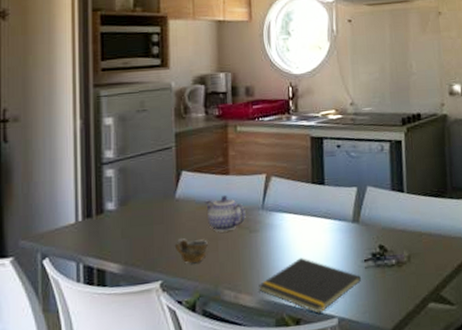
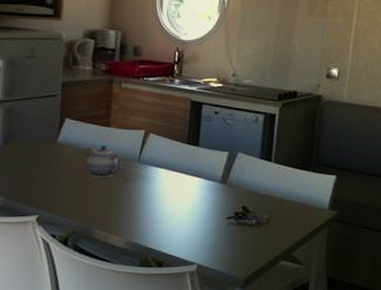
cup: present [174,238,208,263] -> none [53,180,84,203]
notepad: present [259,258,361,314] -> none [128,209,222,259]

